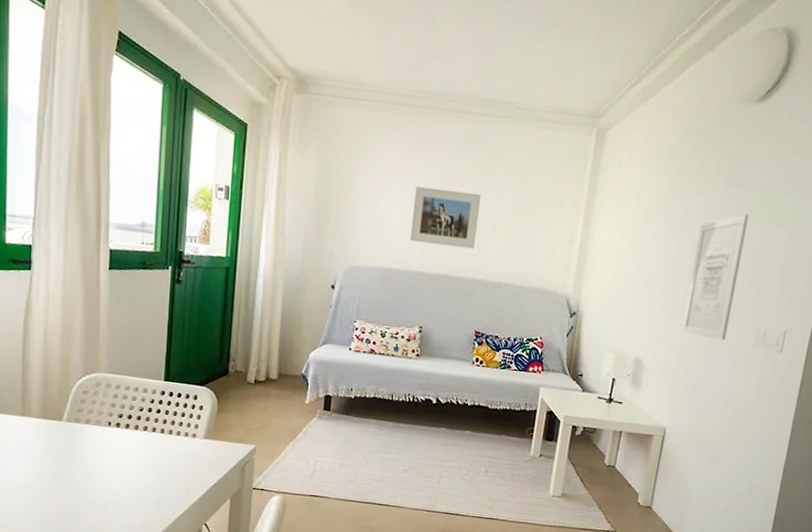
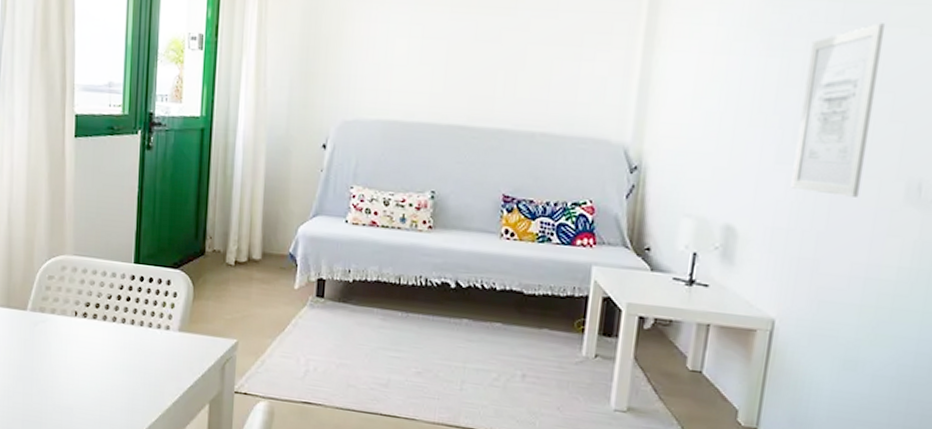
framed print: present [409,186,482,249] -> none [416,17,506,92]

